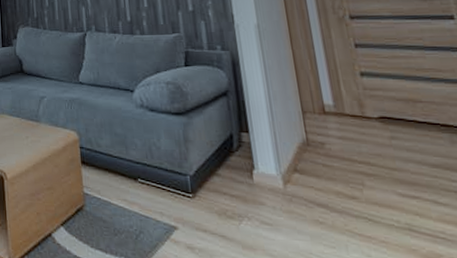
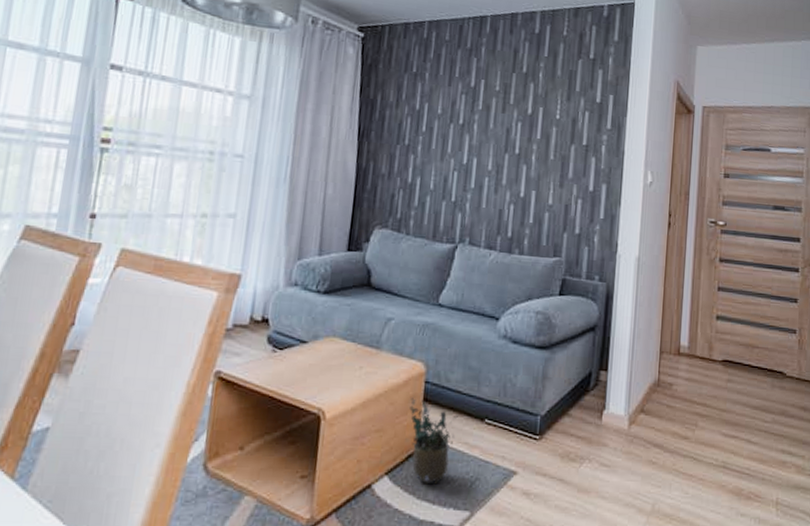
potted plant: none [71,161,115,236] -> present [410,398,460,485]

